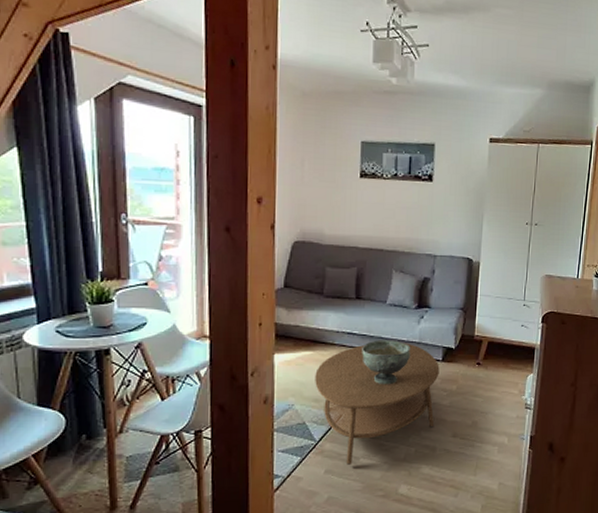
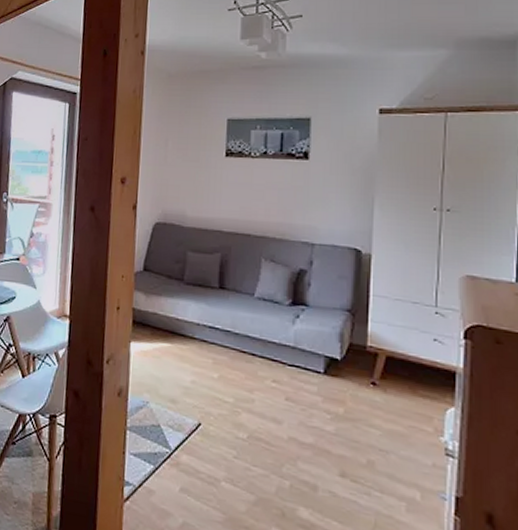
coffee table: present [315,343,440,465] -> none [172,342,321,487]
decorative bowl: present [362,340,410,385] -> none [225,338,283,395]

